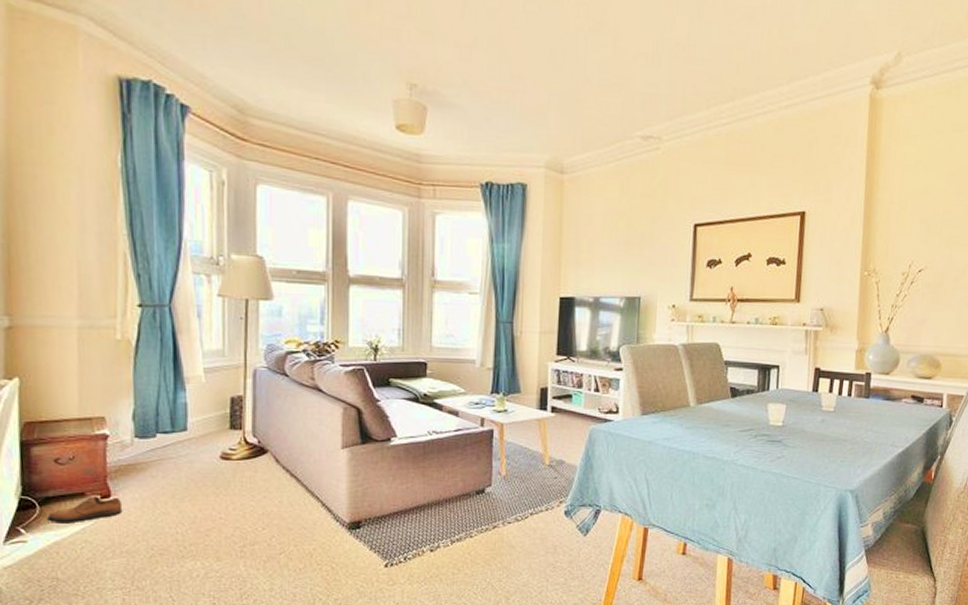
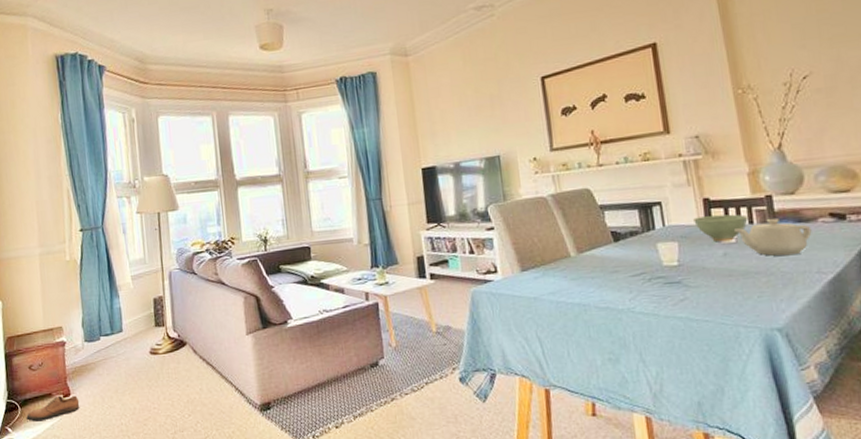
bowl: none [803,384,848,410] -> present [693,214,748,242]
teapot: none [835,393,896,428] -> present [735,217,812,256]

